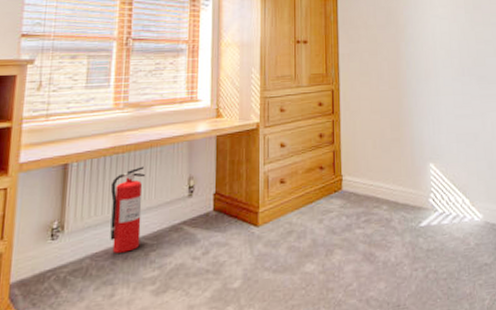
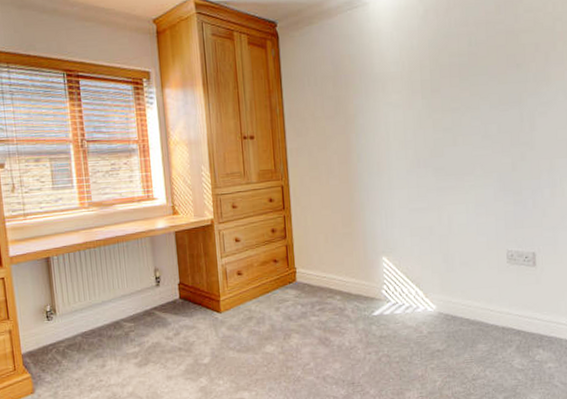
fire extinguisher: present [110,166,145,253] -> none [88,259,120,333]

